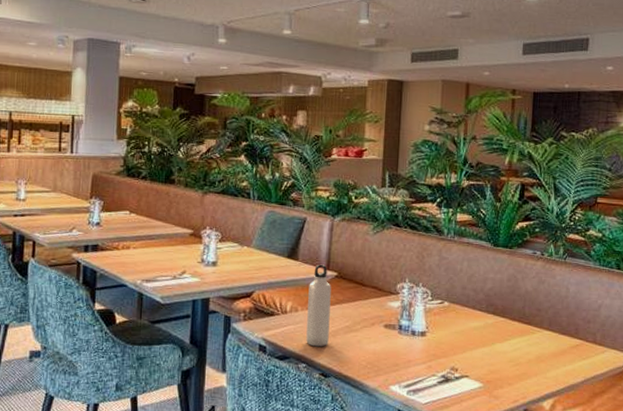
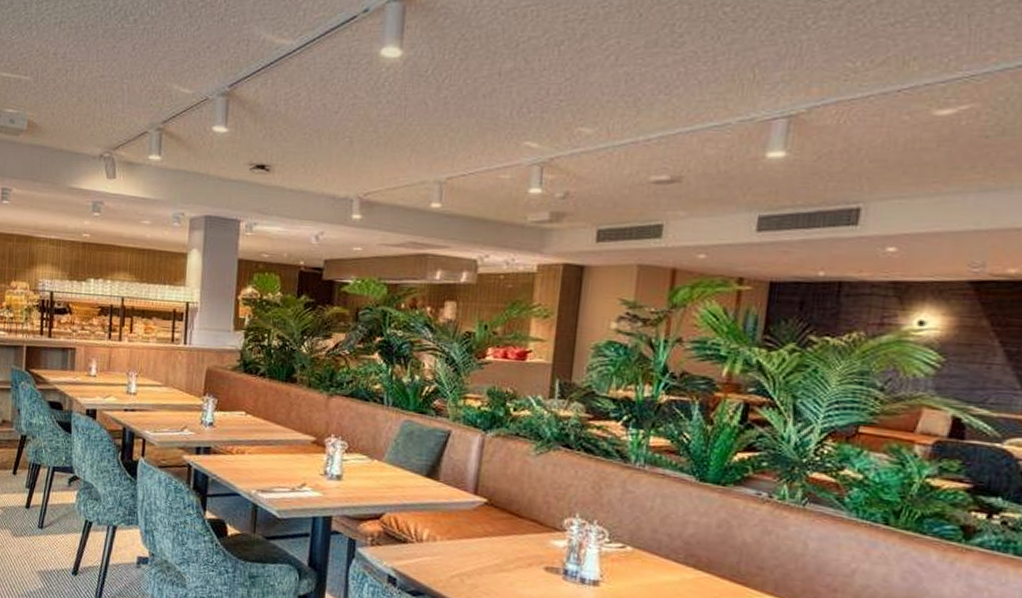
water bottle: present [306,264,331,347] -> none [445,487,479,586]

